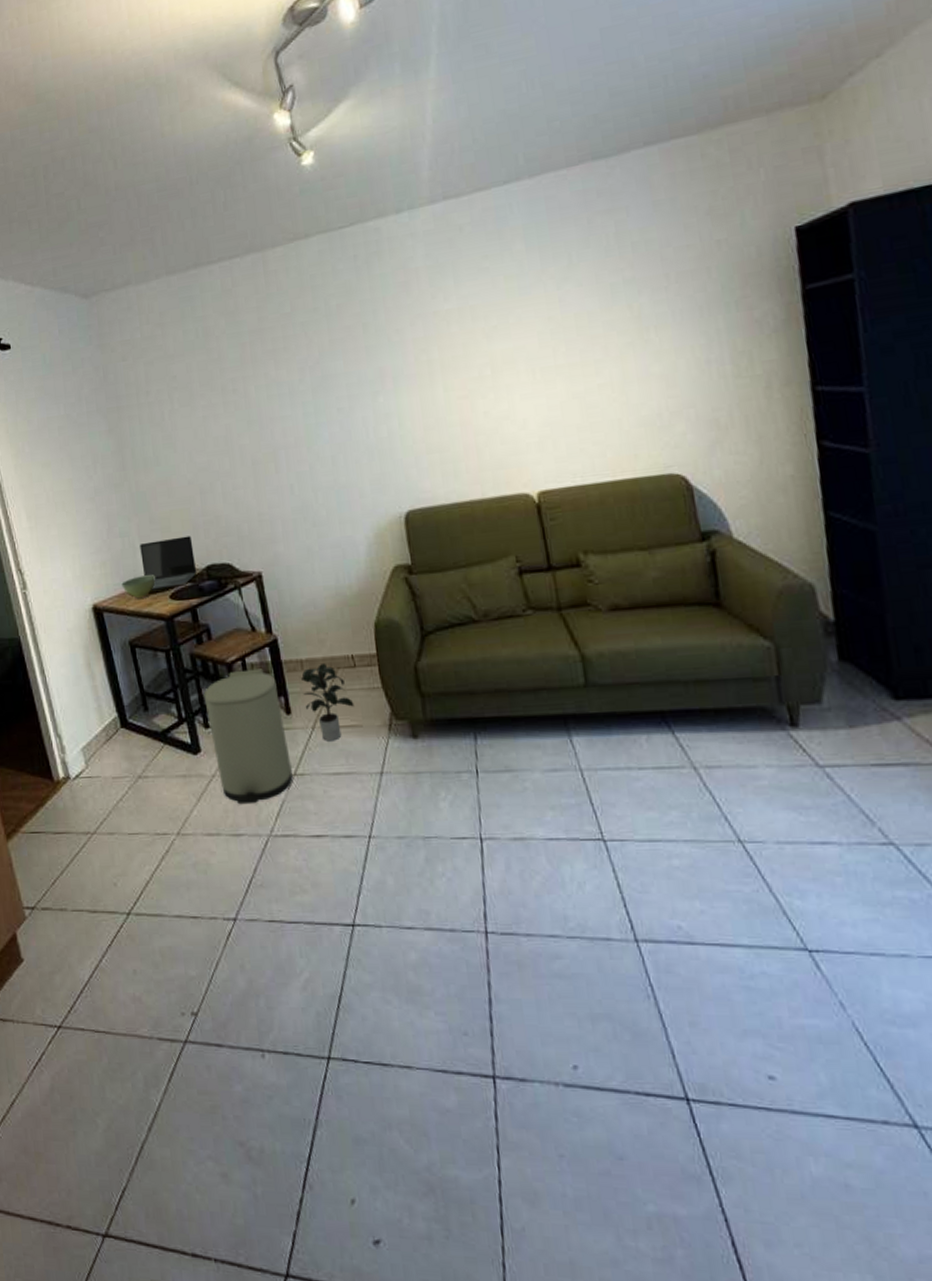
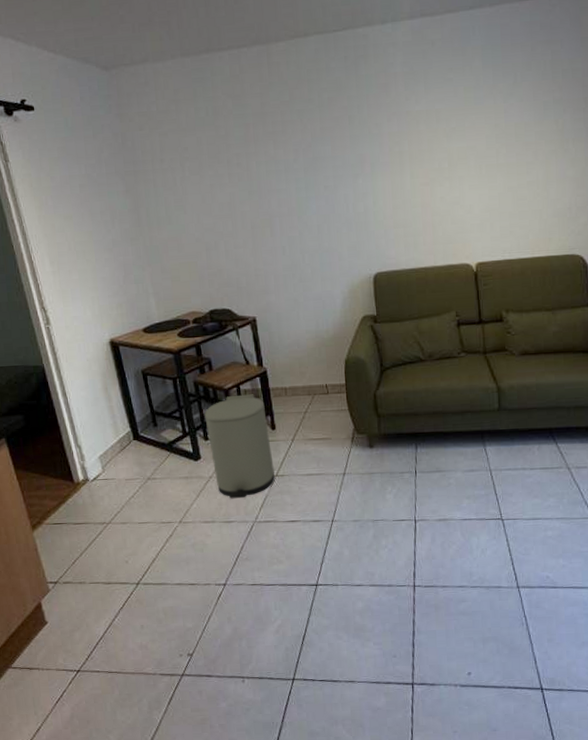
bowl: present [121,575,156,599] -> none [136,316,166,336]
laptop: present [140,536,197,590] -> none [152,285,202,329]
potted plant: present [300,664,355,742] -> none [284,391,326,450]

